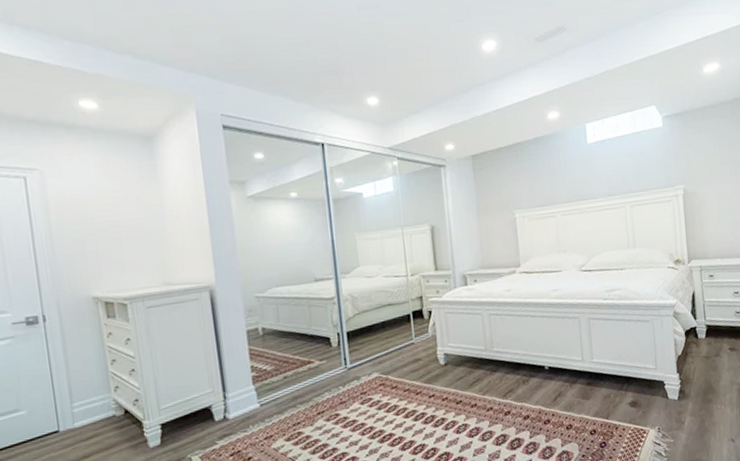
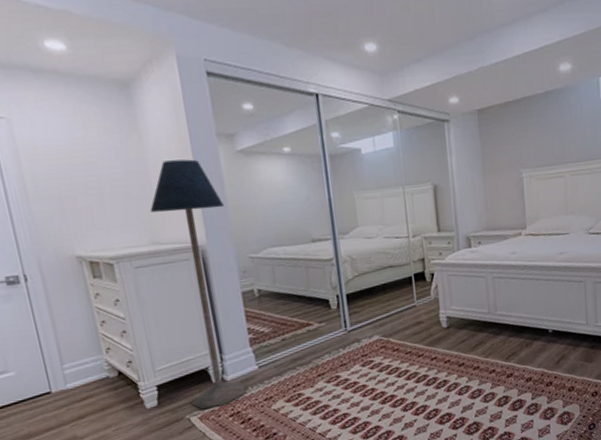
floor lamp: none [164,204,247,449] -> present [149,159,246,410]

